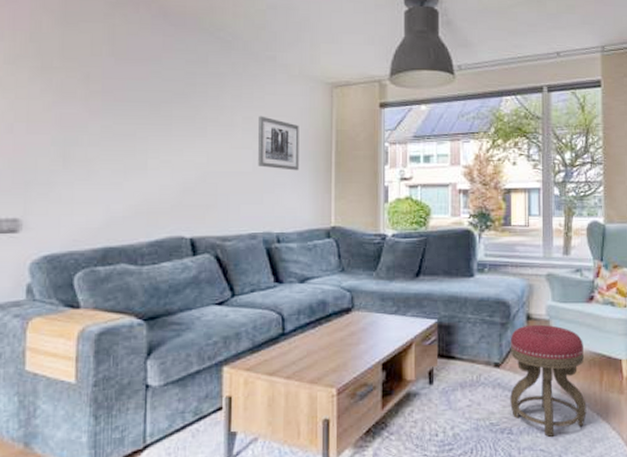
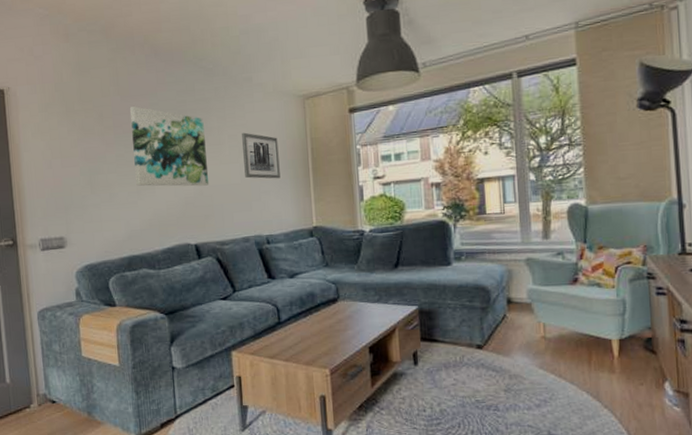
wall art: none [124,70,215,171] -> present [129,105,210,186]
stool: present [510,324,587,437] -> none [491,307,575,414]

